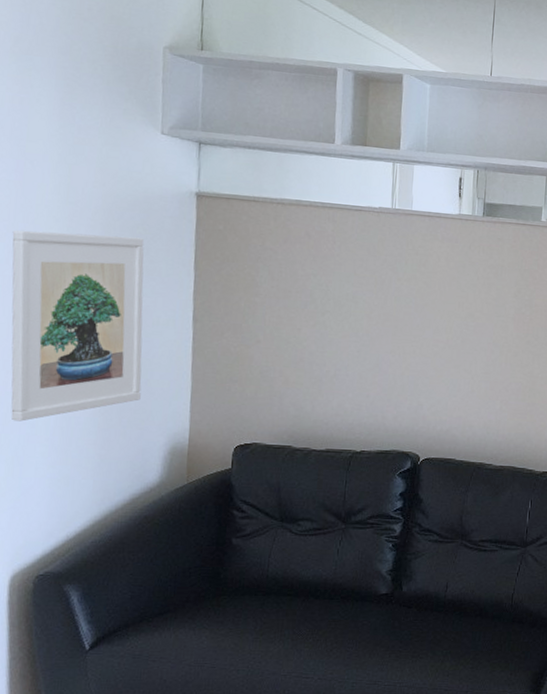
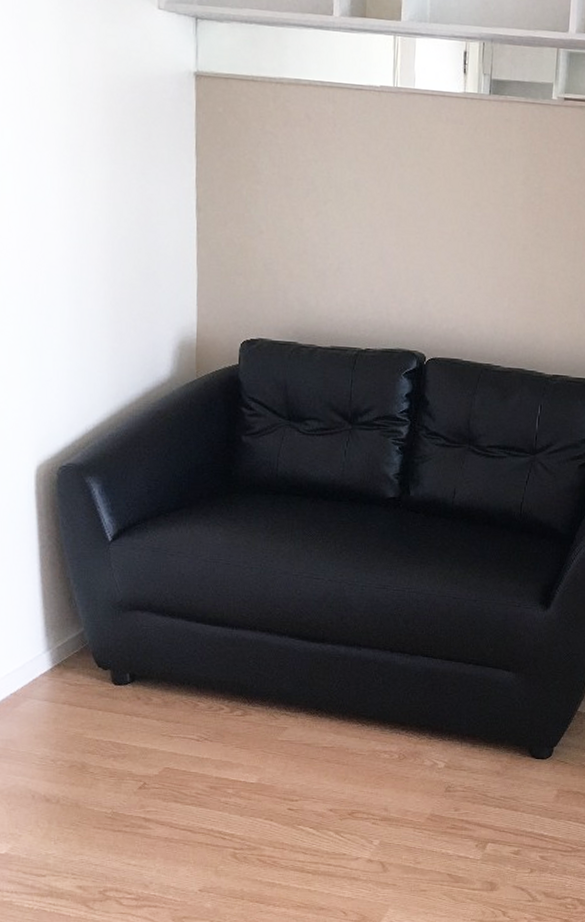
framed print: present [11,230,145,422] -> none [19,114,149,313]

